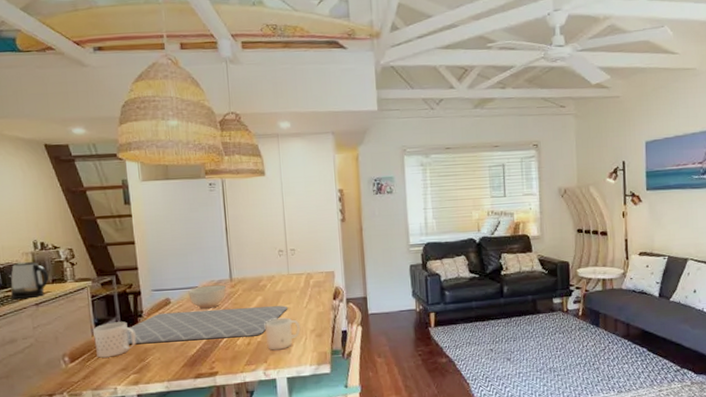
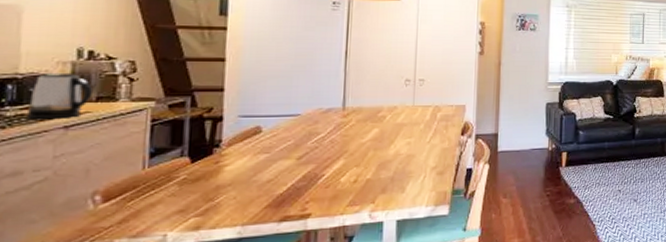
mug: present [93,321,136,358] -> none [144,152,207,197]
placemat: present [126,305,288,345] -> none [193,139,408,181]
bowl: present [188,284,226,309] -> none [287,113,336,140]
mug: present [264,317,301,350] -> none [377,152,420,189]

